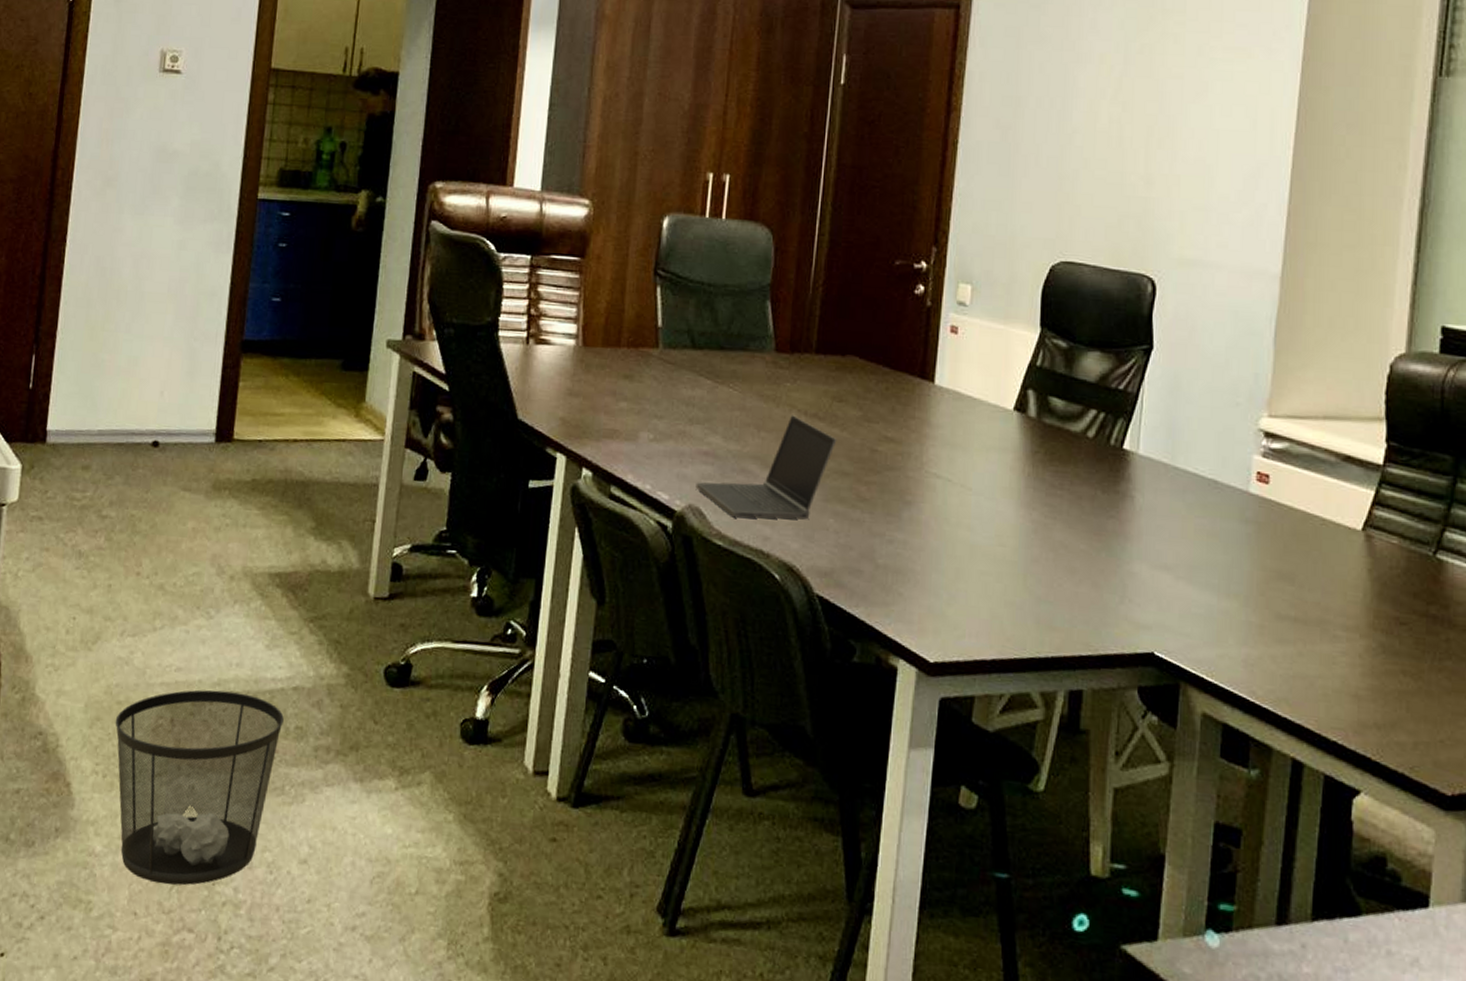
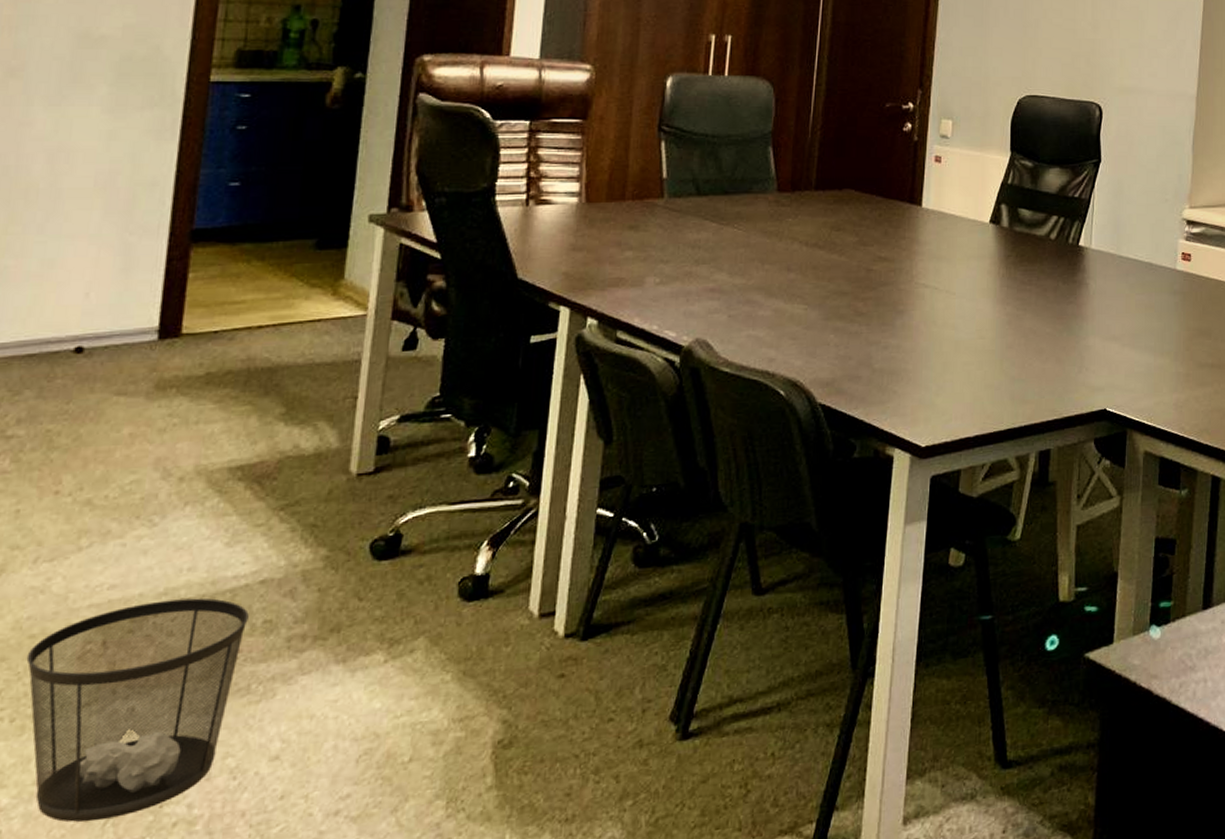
laptop computer: present [695,415,837,520] -> none [702,247,836,345]

